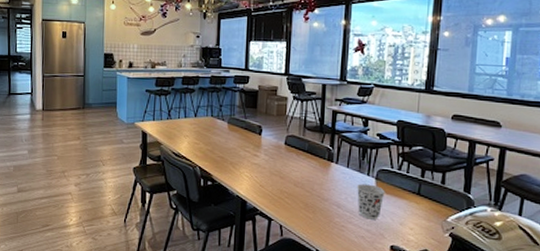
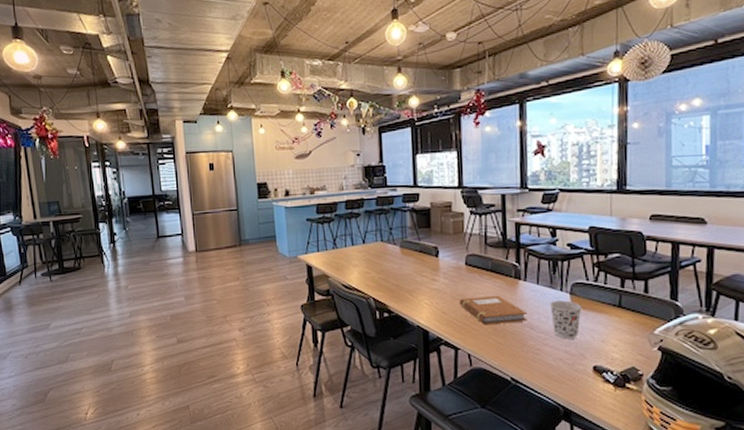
notebook: none [276,174,336,201] -> present [459,295,527,325]

